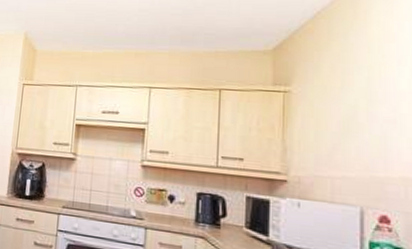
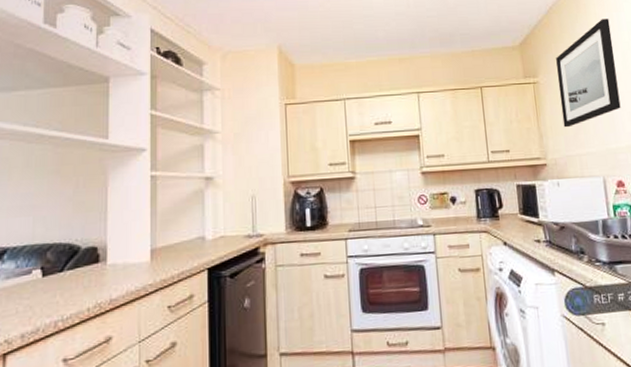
wall art: none [316,28,399,145] -> present [556,19,621,128]

